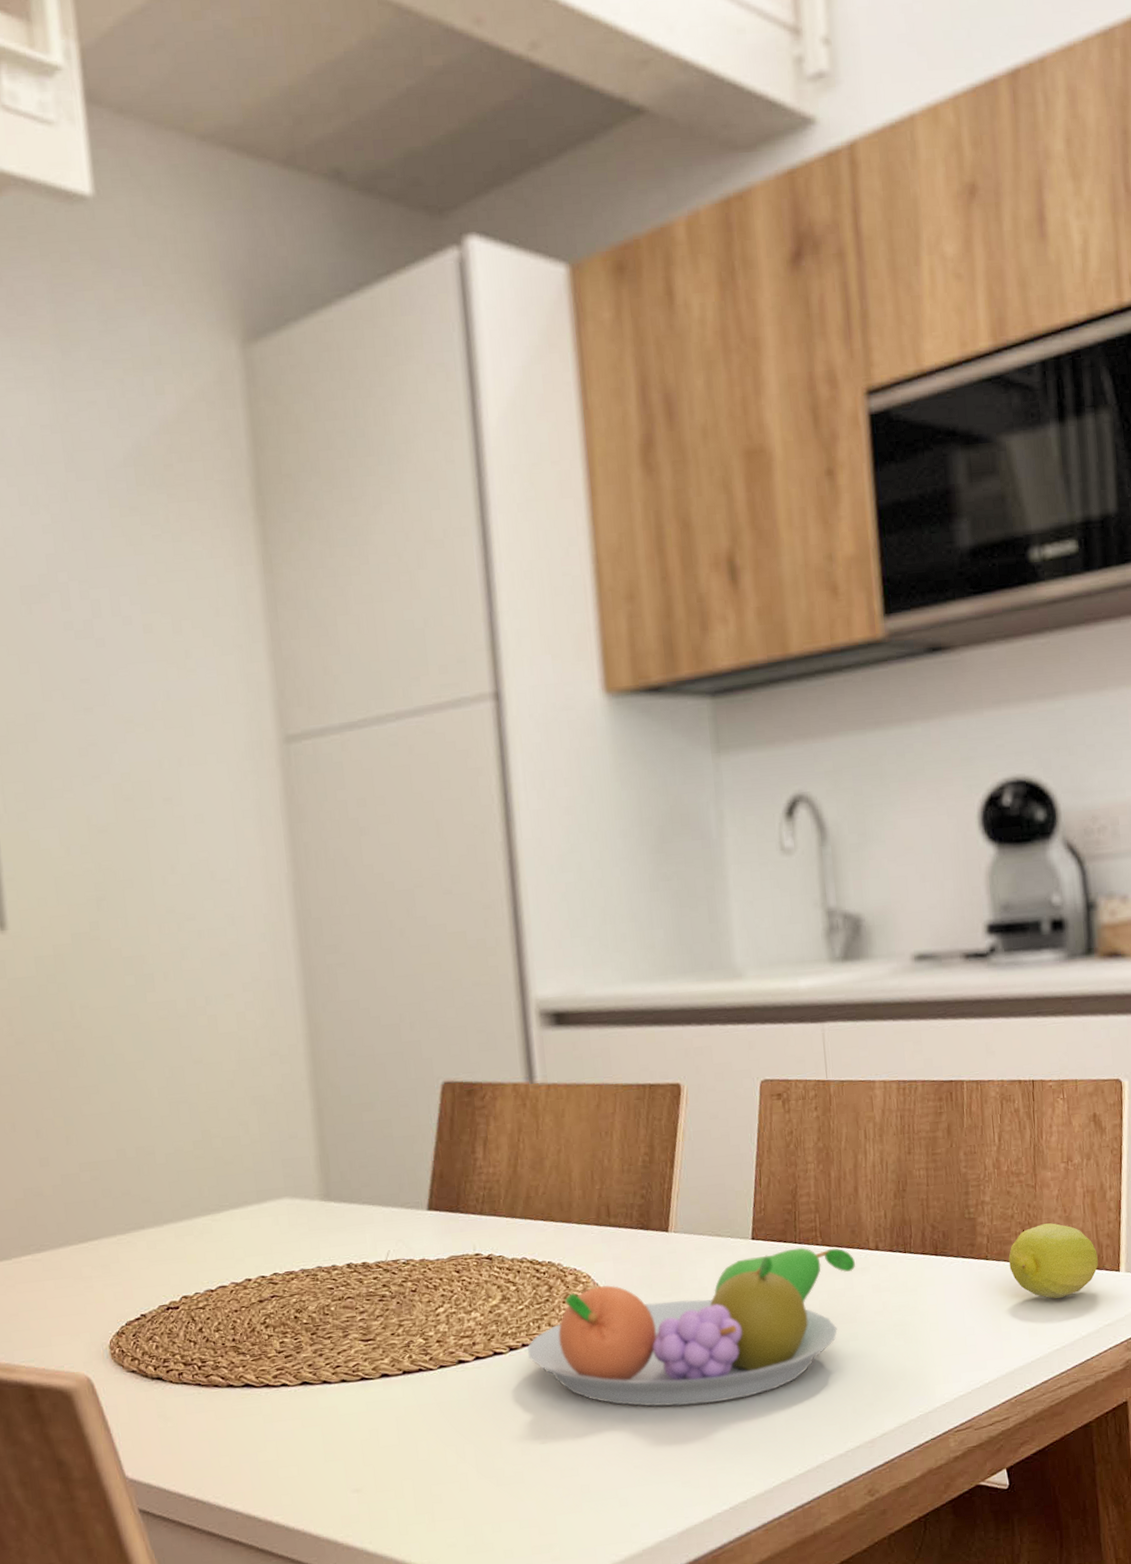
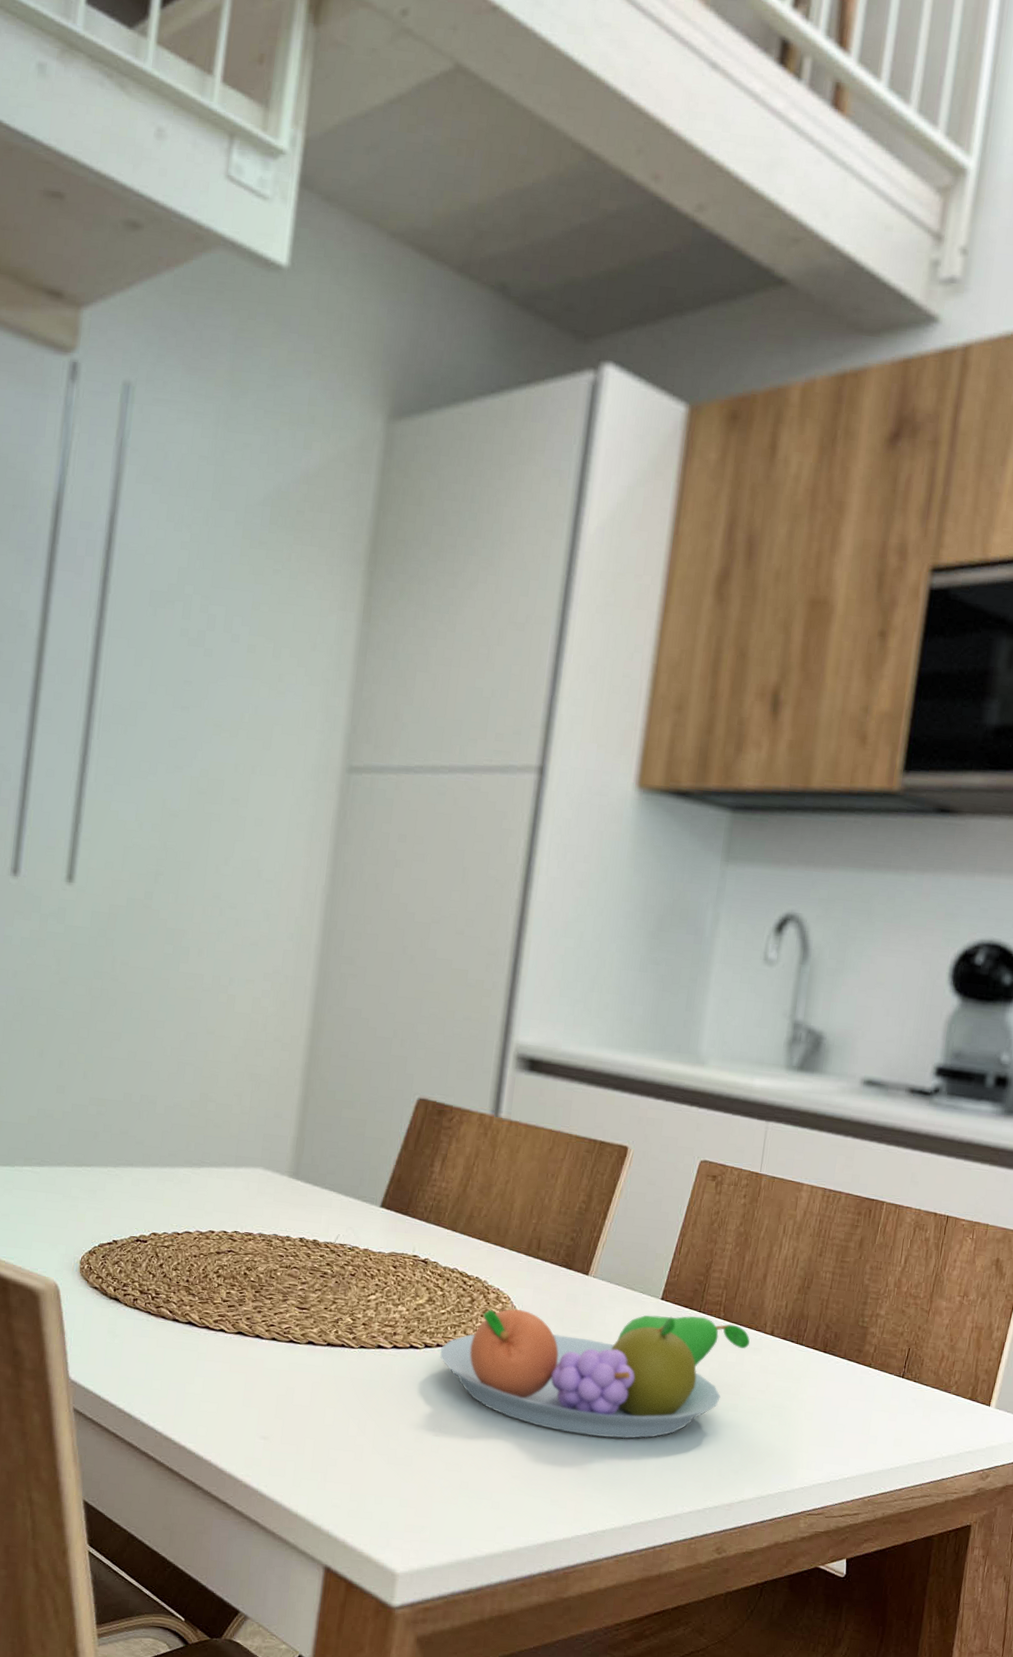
fruit: present [1008,1223,1098,1299] -> none [889,1347,973,1418]

